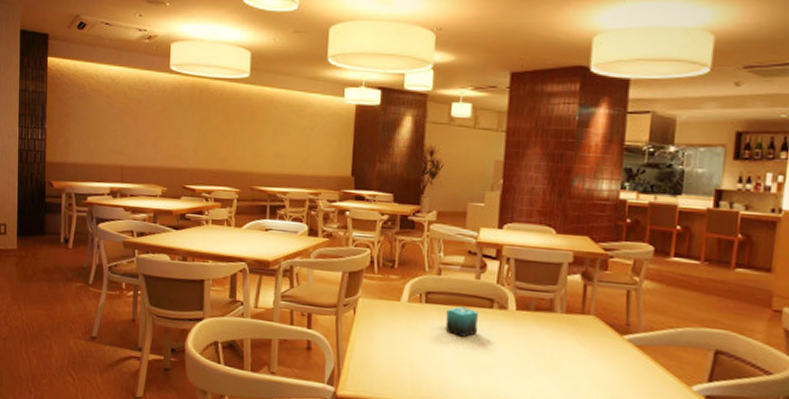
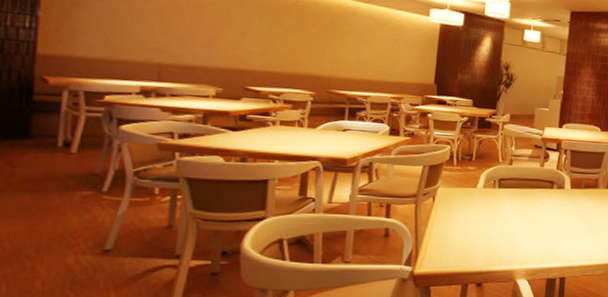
candle: present [445,307,478,337] -> none [514,189,542,212]

